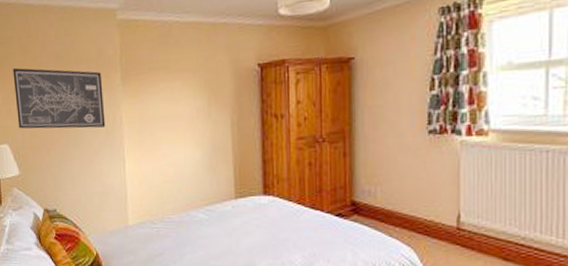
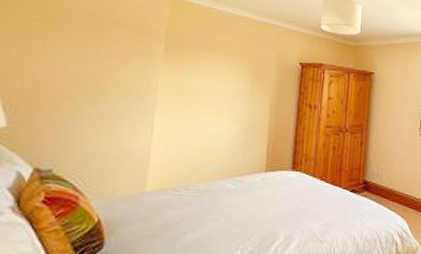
wall art: present [13,67,106,129] -> none [18,13,142,91]

